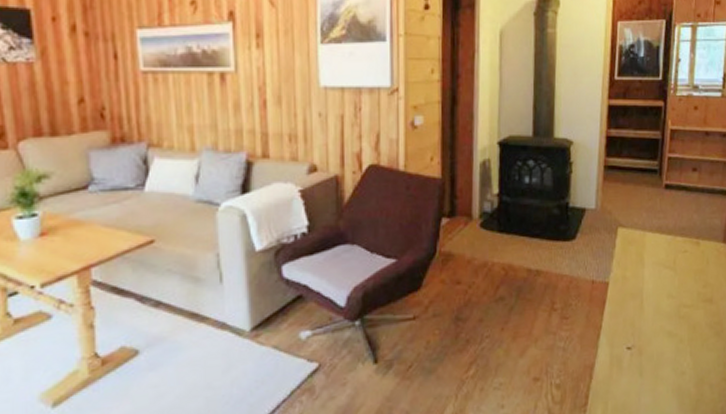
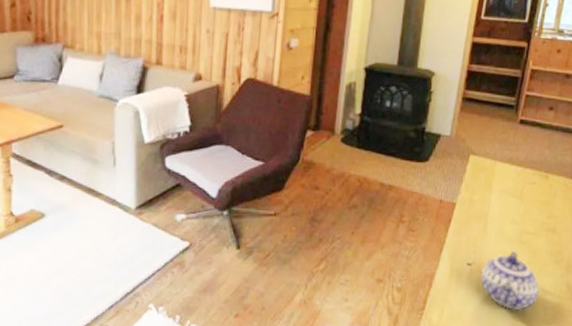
teapot: none [643,328,703,394] -> present [481,252,540,311]

